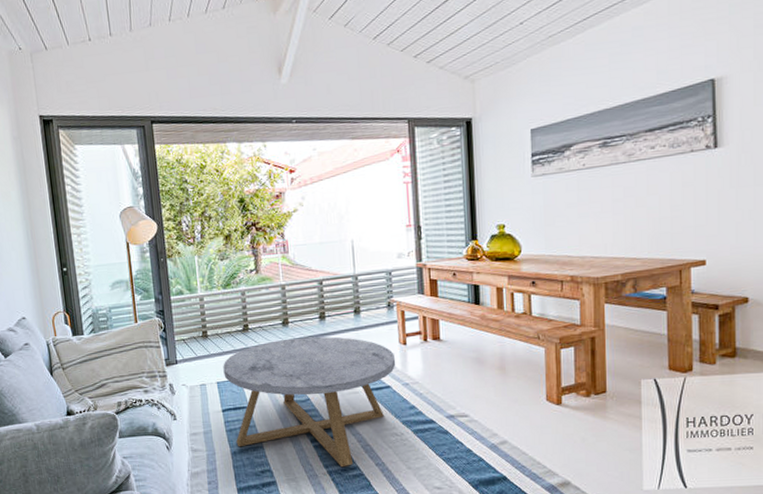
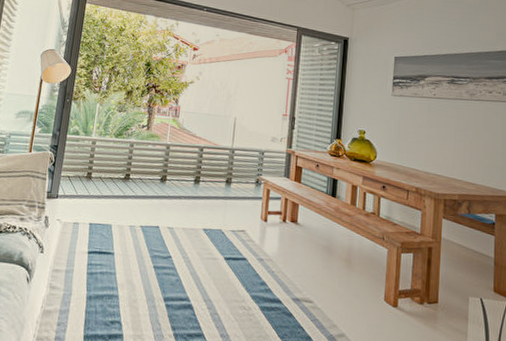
coffee table: present [223,336,396,468] -> none [94,194,256,333]

